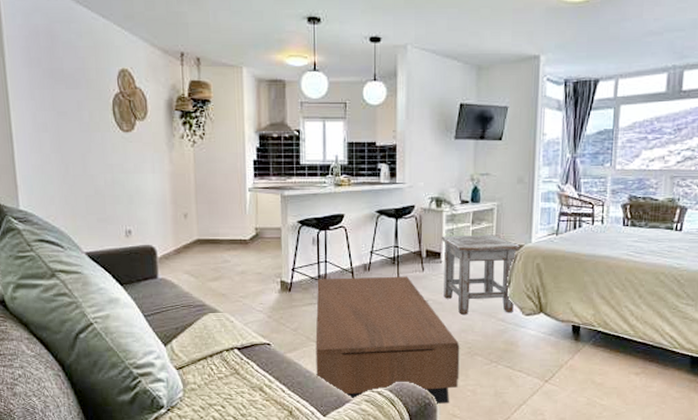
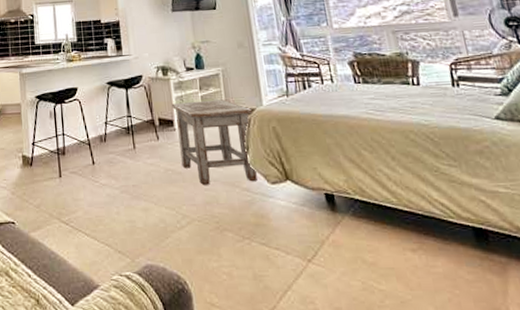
coffee table: present [315,276,460,405] -> none [56,146,212,291]

